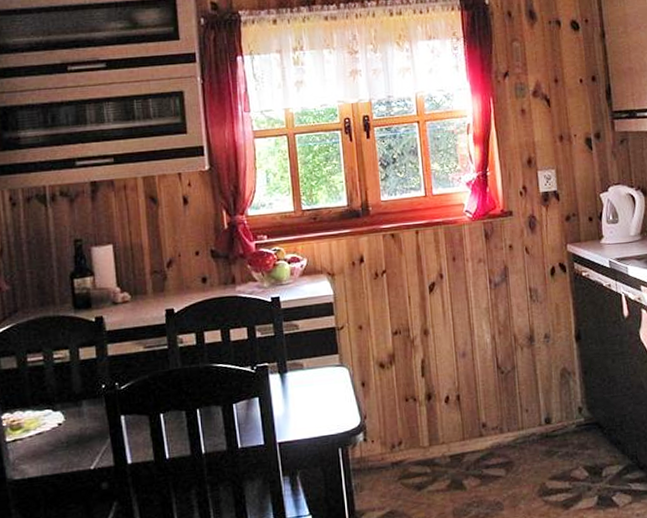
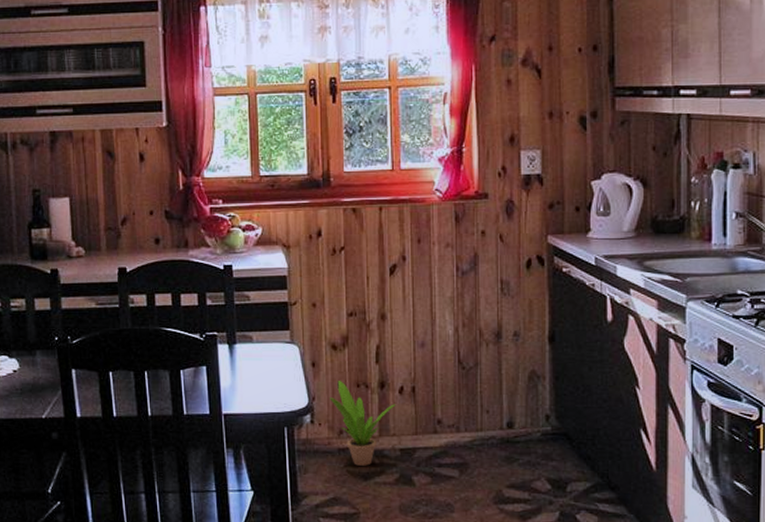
potted plant: none [380,397,443,477] -> present [330,381,396,466]

